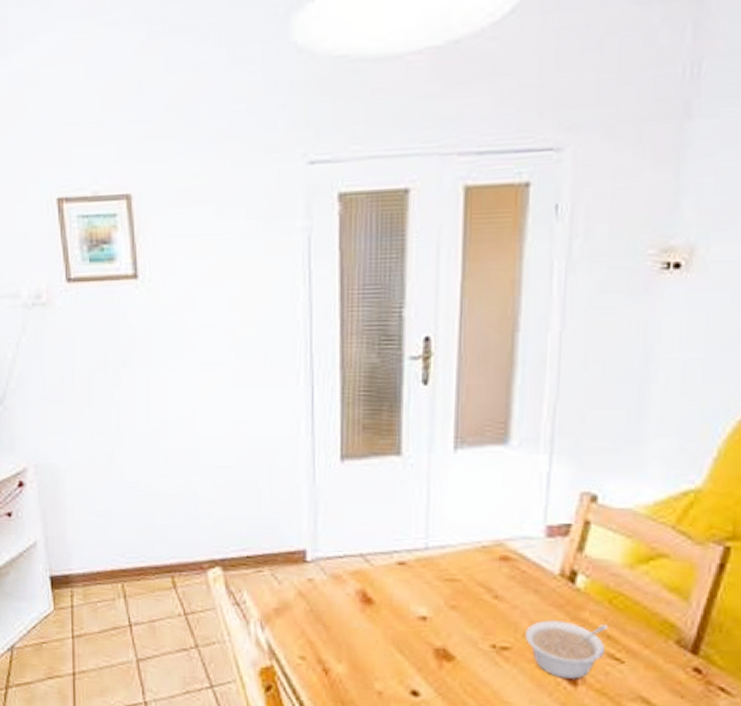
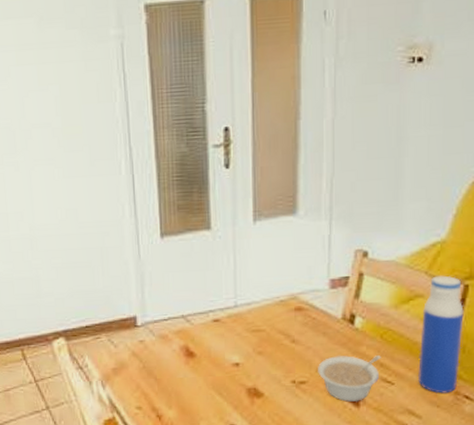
water bottle: none [657,532,723,682] -> present [418,275,464,394]

